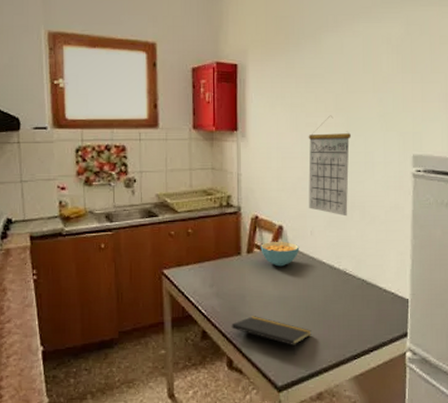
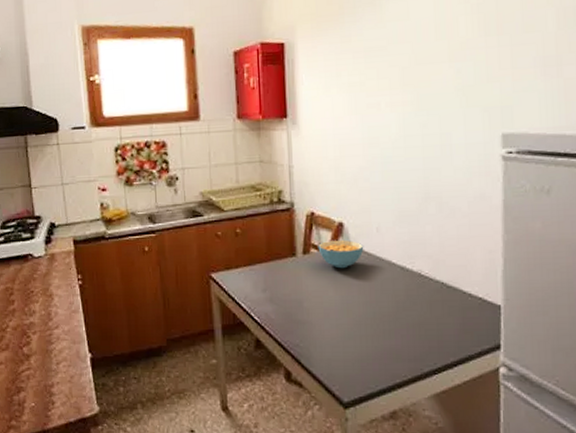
notepad: present [231,316,312,355] -> none [288,324,382,368]
calendar: present [308,115,351,217] -> none [370,93,422,210]

